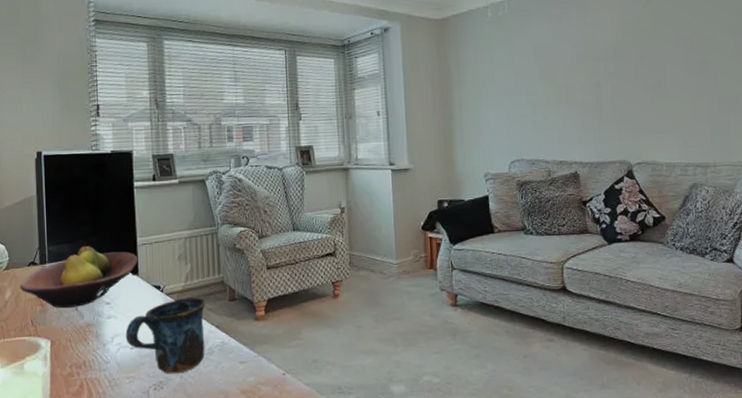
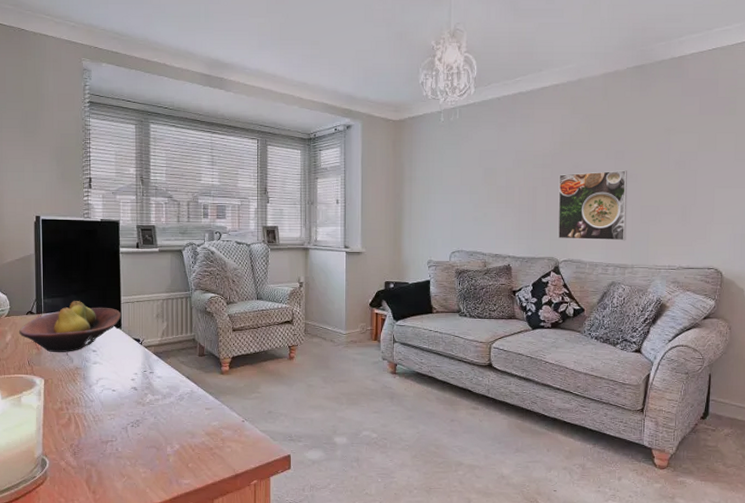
mug: present [125,297,206,374] -> none [108,351,178,415]
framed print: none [624,58,705,139] -> present [557,170,628,241]

